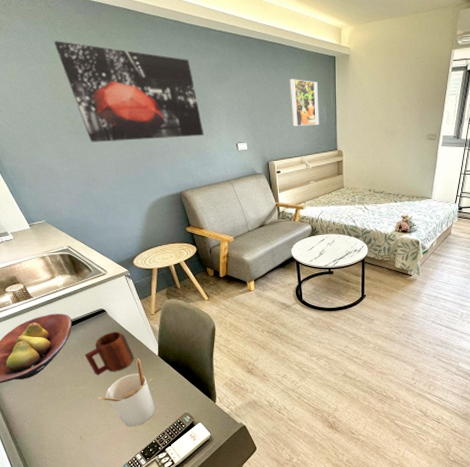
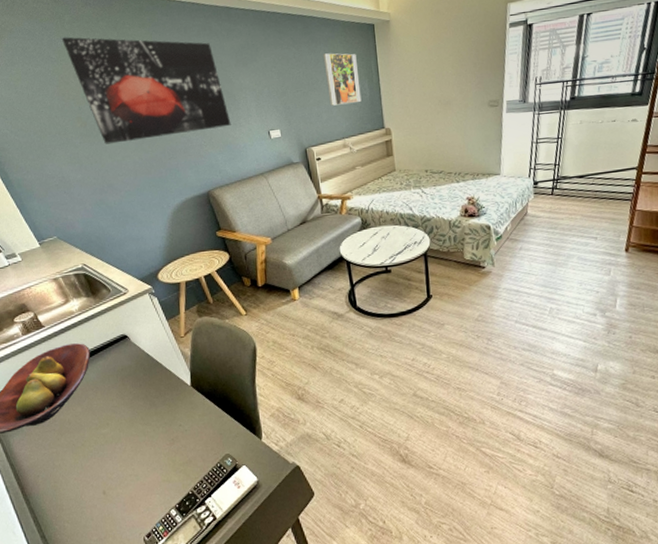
mug: present [84,332,134,375] -> none [105,360,163,415]
utensil holder: present [97,359,155,427] -> none [122,391,191,476]

